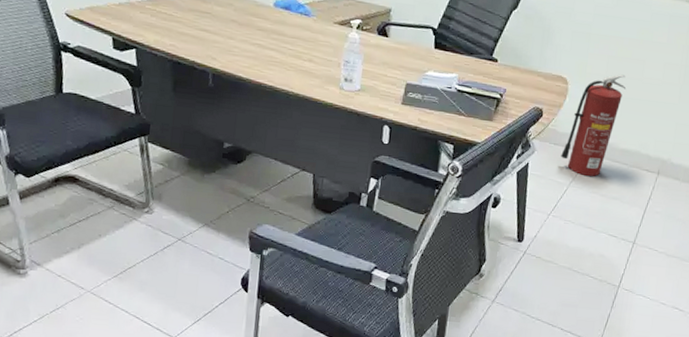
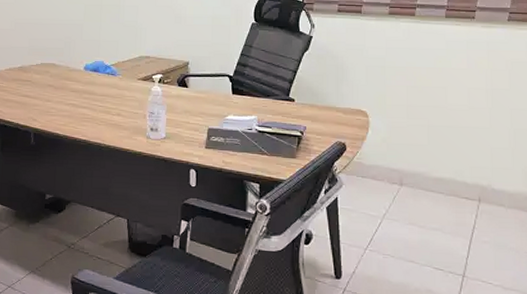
fire extinguisher: present [561,74,626,176] -> none [370,103,430,207]

